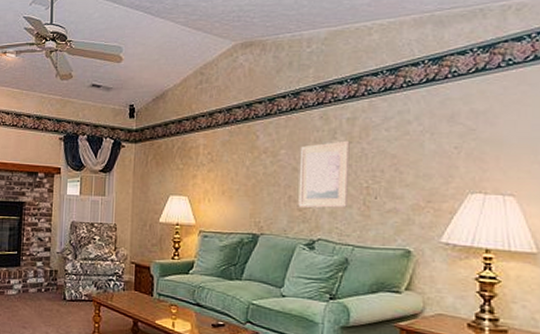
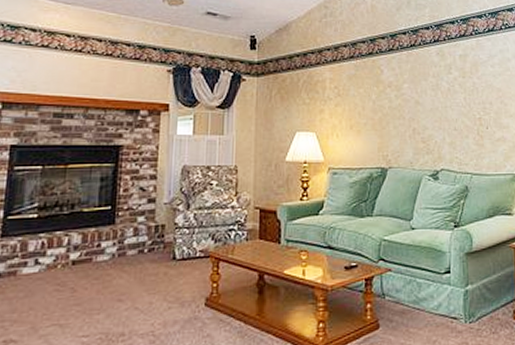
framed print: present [298,140,350,208] -> none [421,75,465,139]

